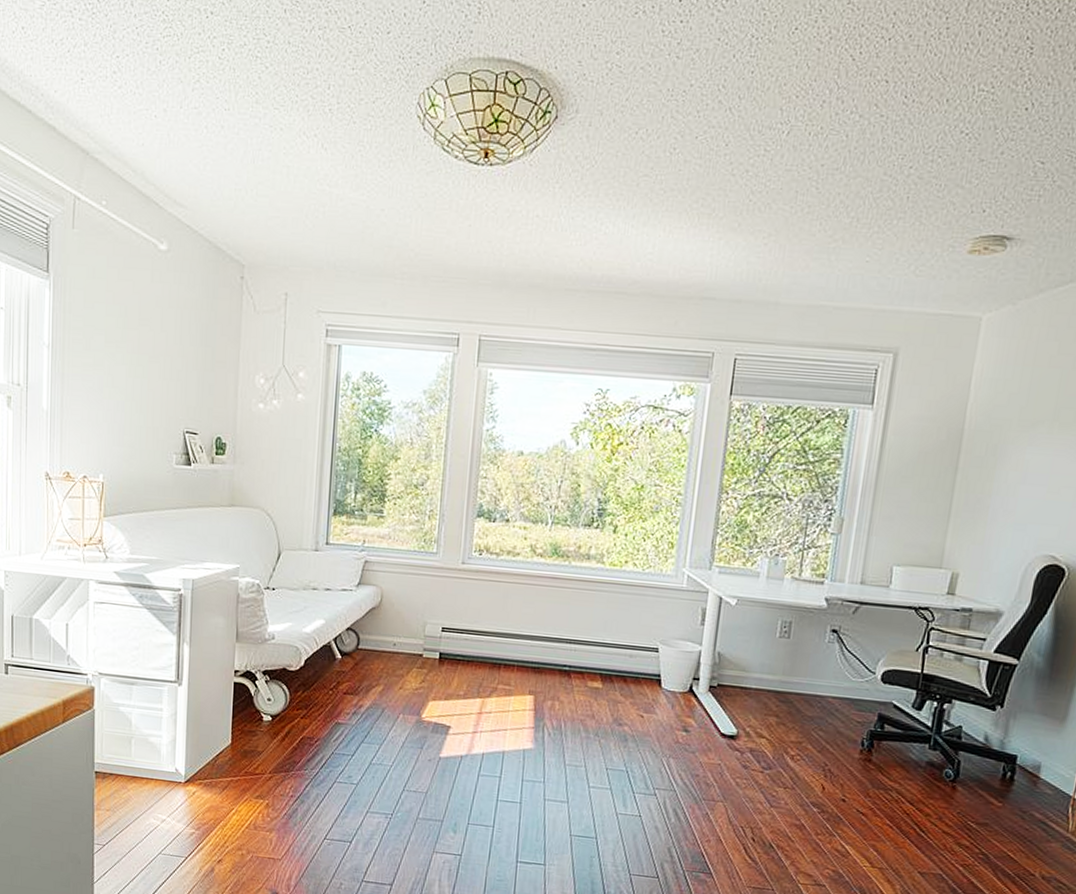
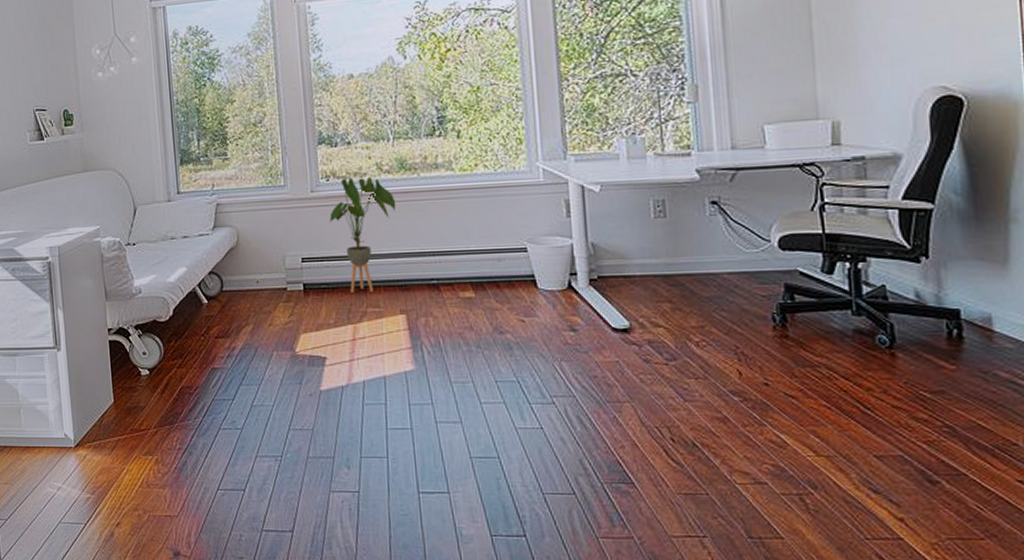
house plant: none [475,554,544,670] -> present [329,177,396,293]

